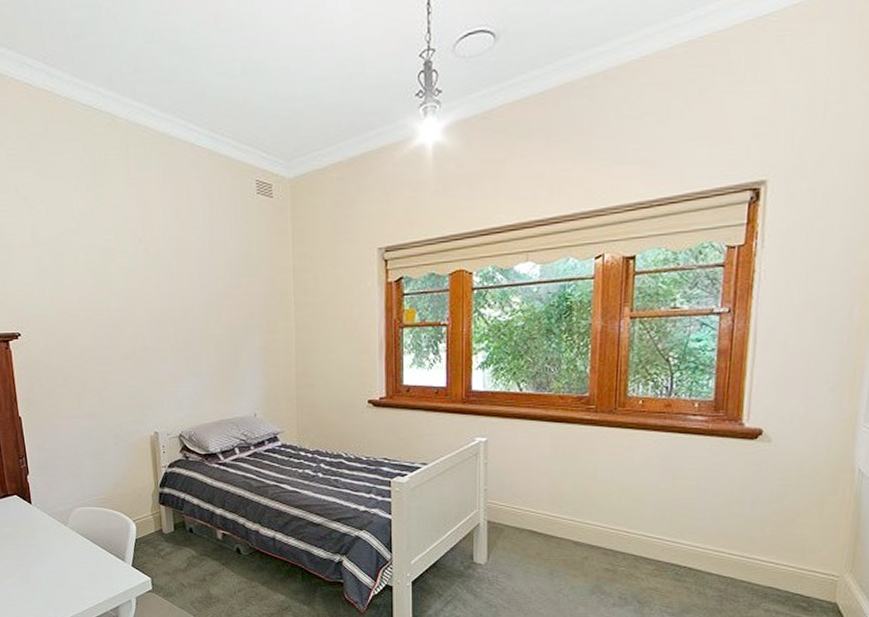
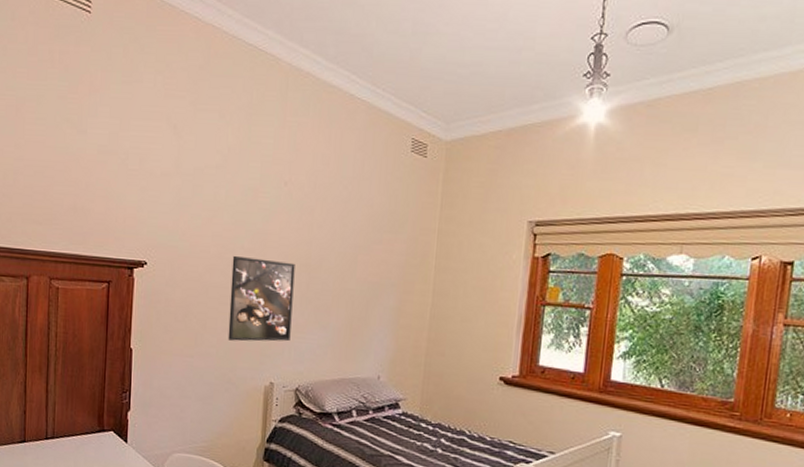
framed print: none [101,316,167,398] -> present [227,255,295,342]

